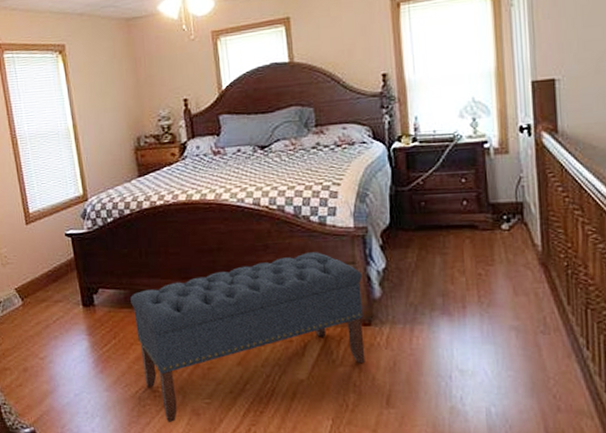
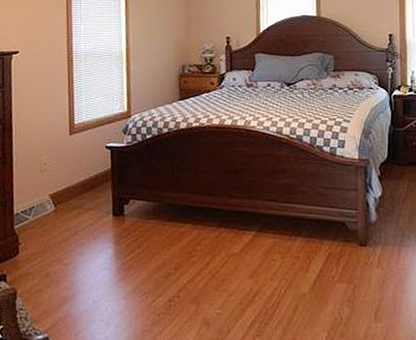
bench: present [130,252,366,423] -> none [158,178,362,333]

